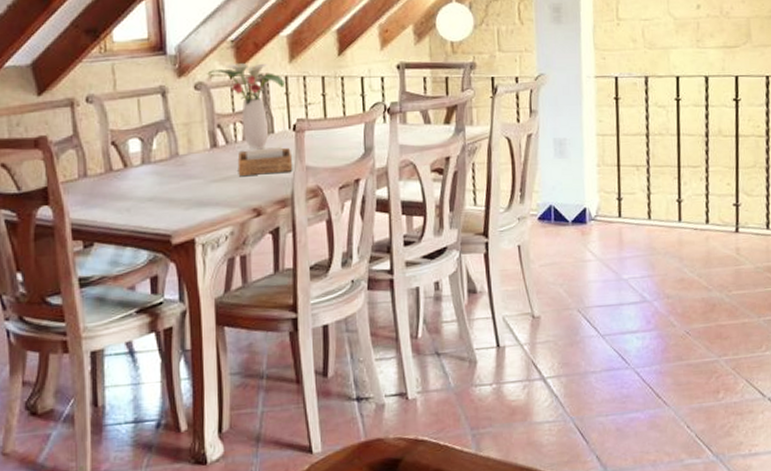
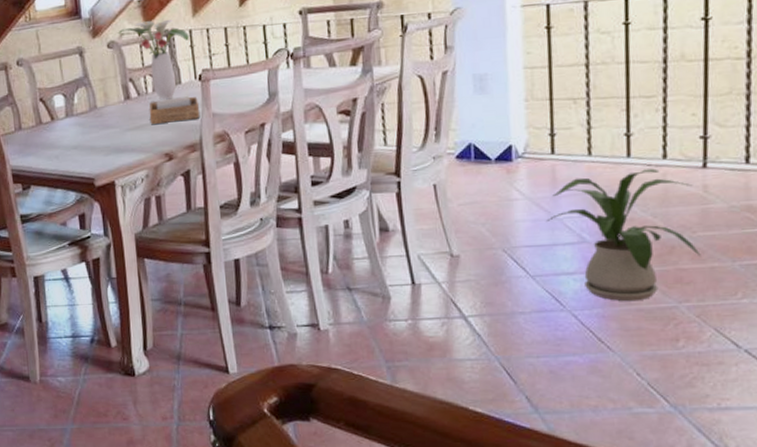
house plant: none [614,232,735,357] -> present [546,168,701,301]

